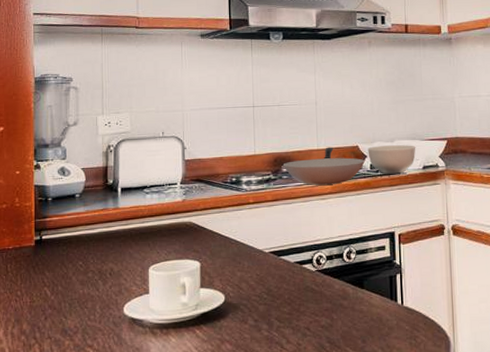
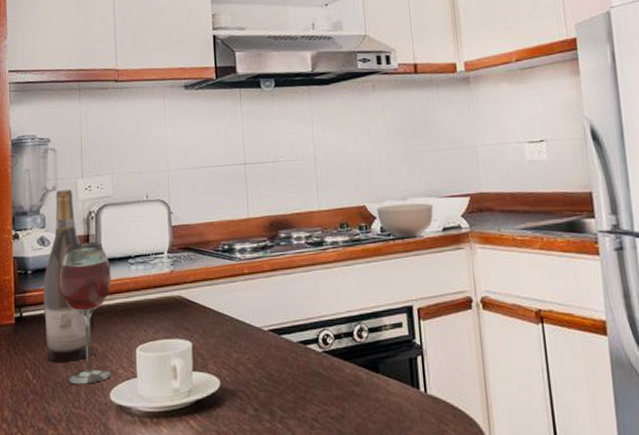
wine bottle: none [63,125,110,280] -> present [43,189,94,362]
wineglass: none [78,172,128,300] -> present [59,241,112,385]
wok: present [283,147,365,185] -> none [280,207,374,252]

